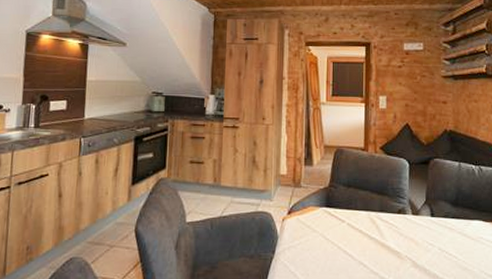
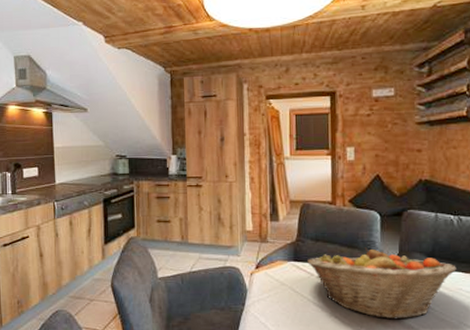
fruit basket: none [339,194,478,269] -> present [307,247,456,320]

